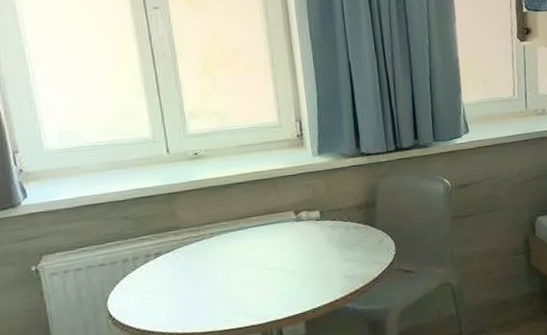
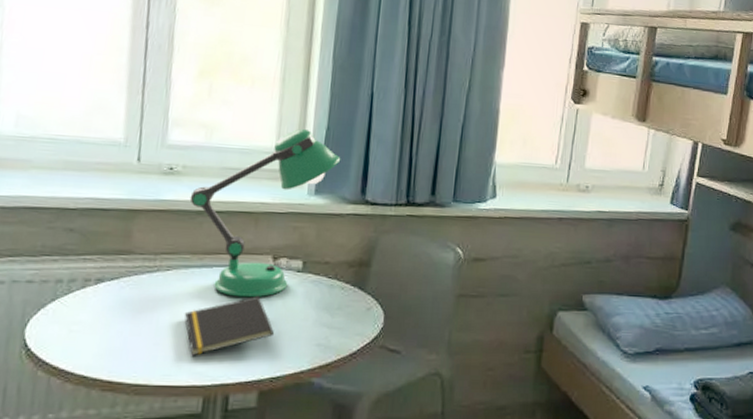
desk lamp: none [216,102,334,249] -> present [189,129,341,298]
notepad: none [232,245,308,302] -> present [184,295,274,356]

